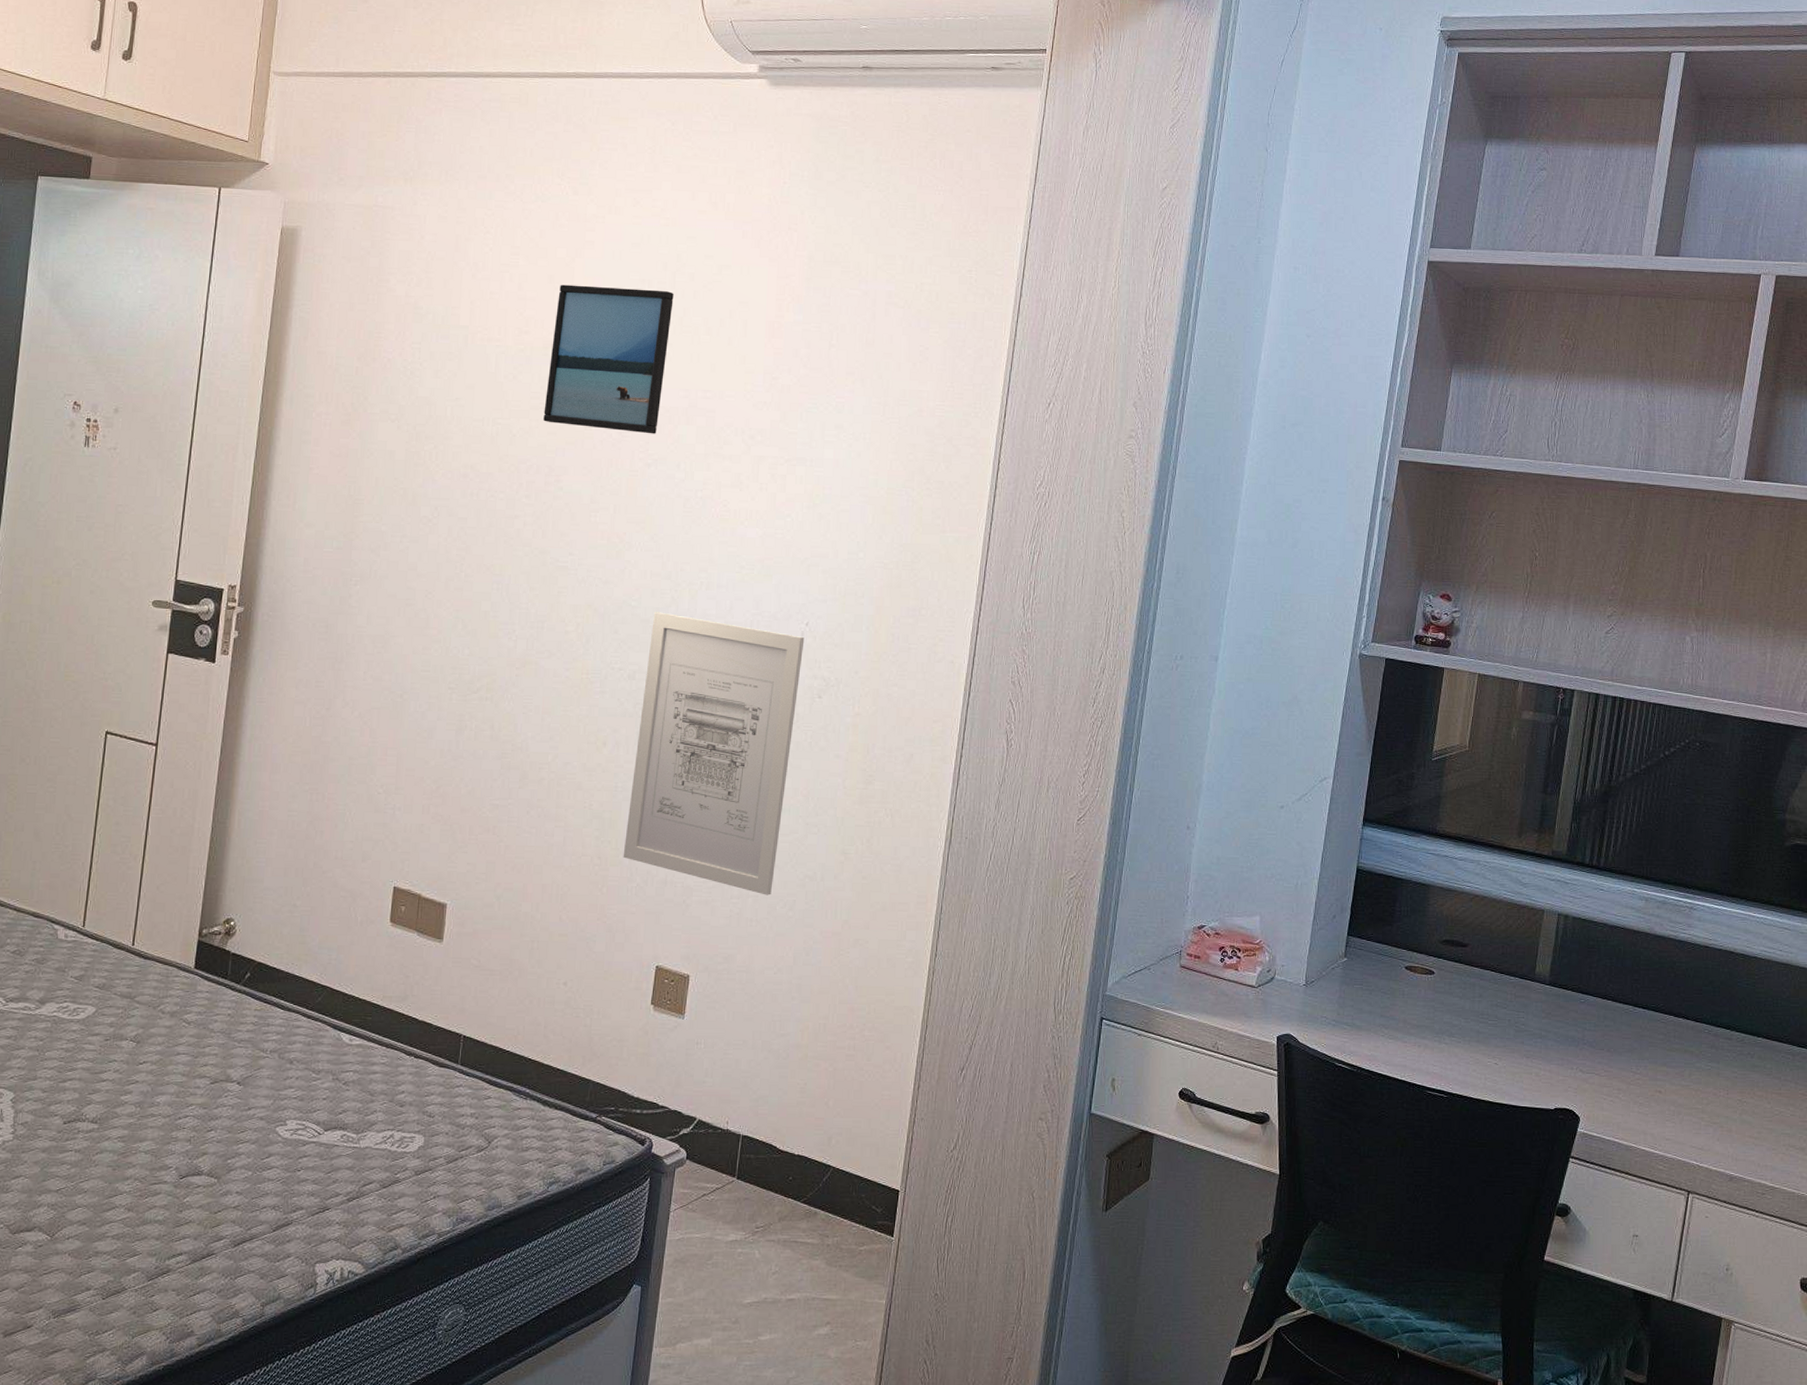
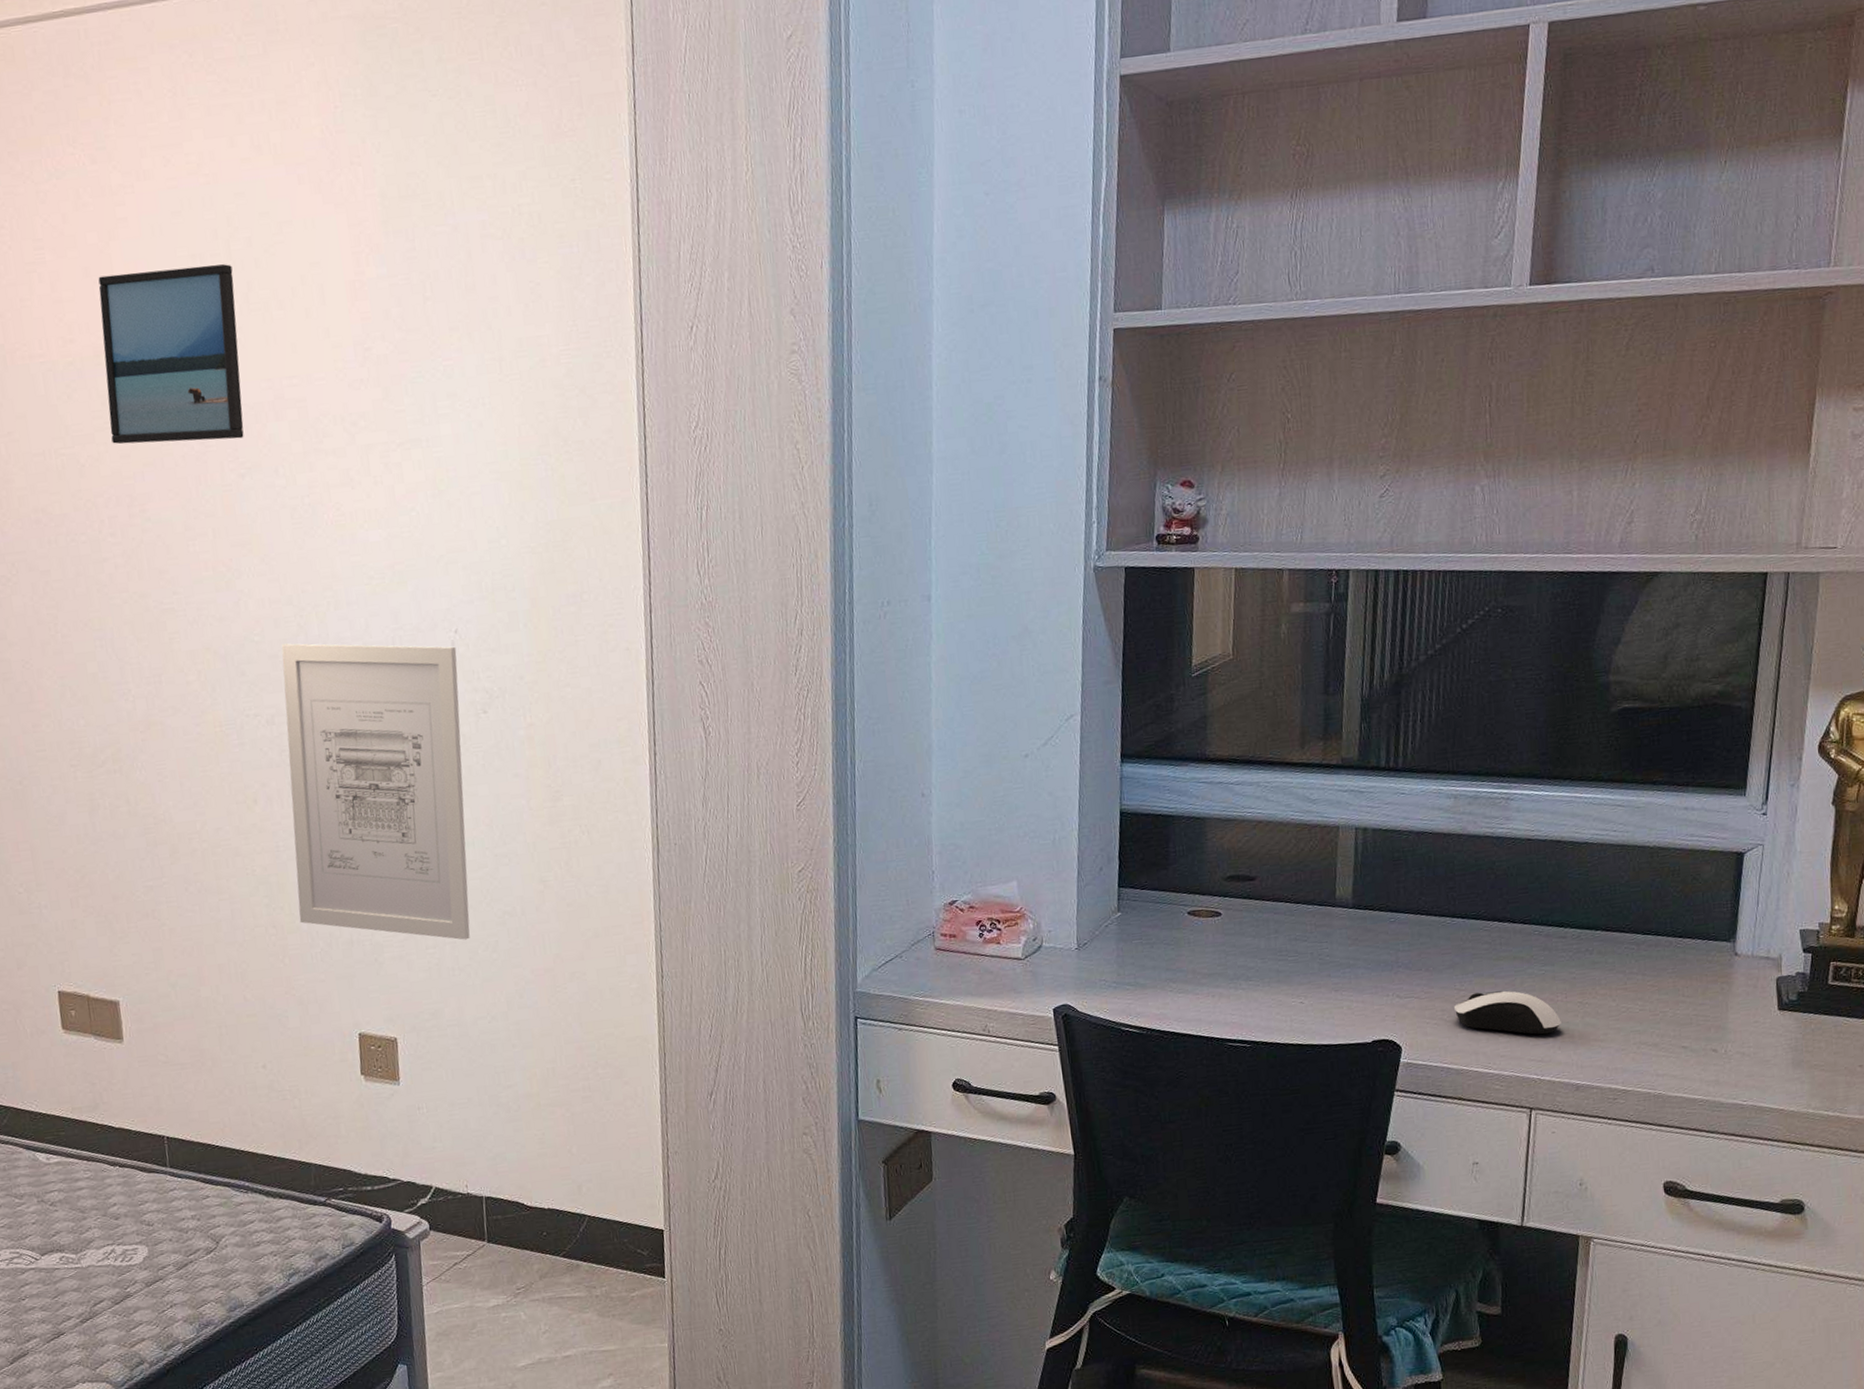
computer mouse: none [1628,1078,1721,1125] -> present [1453,990,1561,1035]

